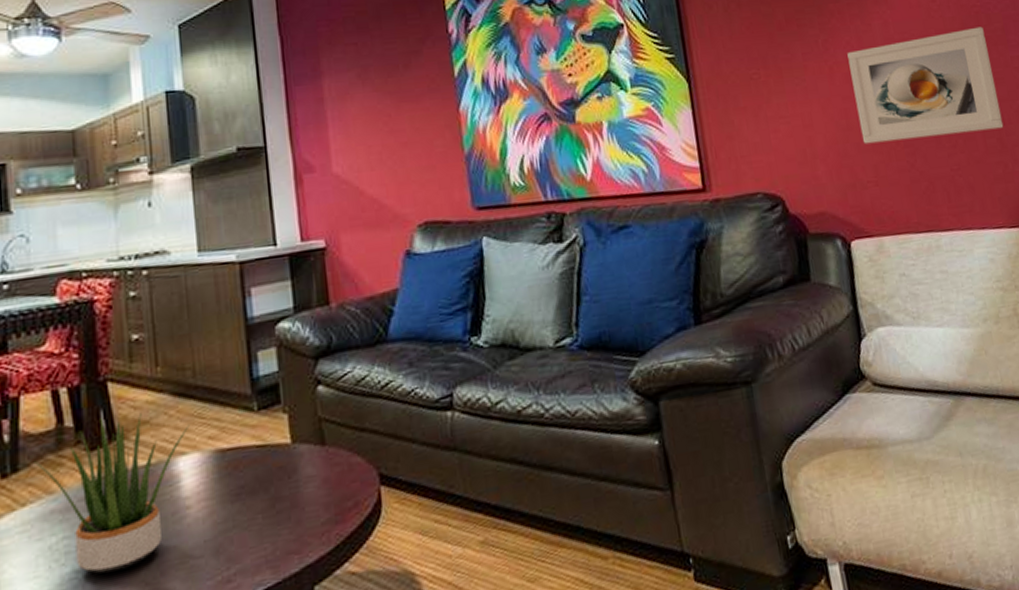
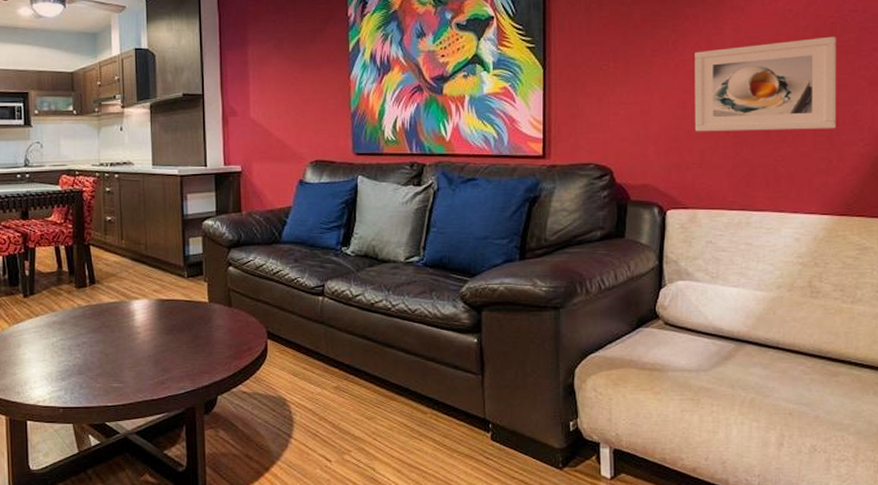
potted plant: present [33,412,190,574] -> none [43,268,142,365]

